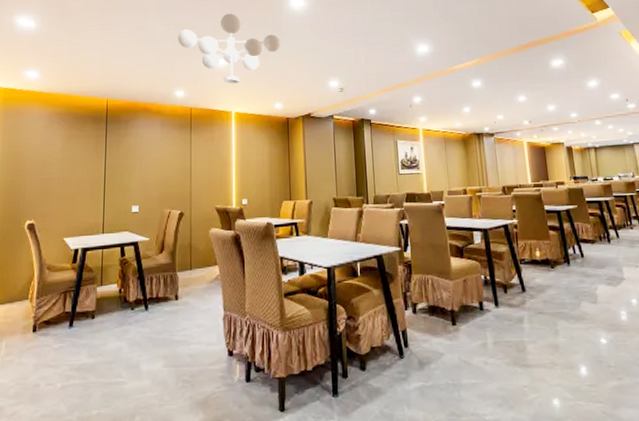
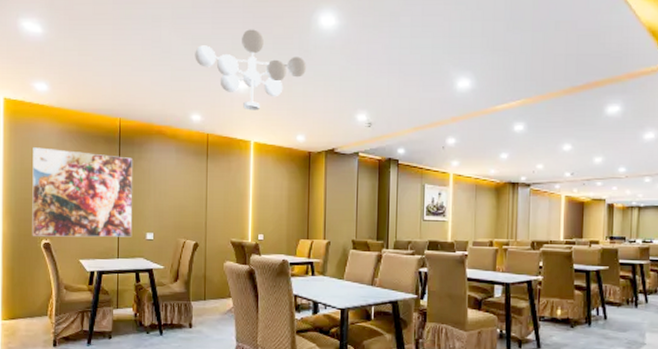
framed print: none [16,130,119,218] -> present [32,147,133,238]

